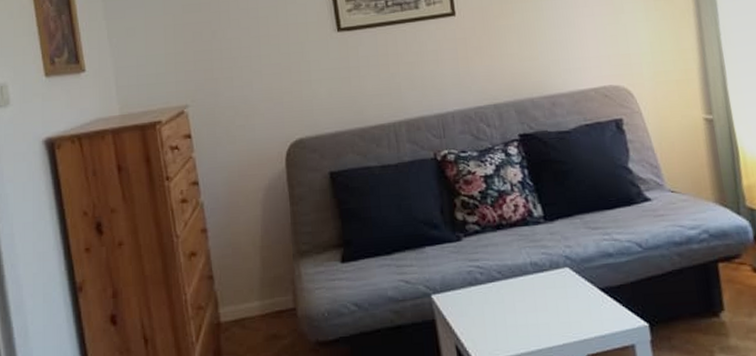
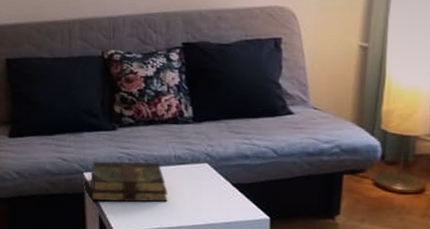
book: none [439,273,532,328] -> present [90,161,168,202]

